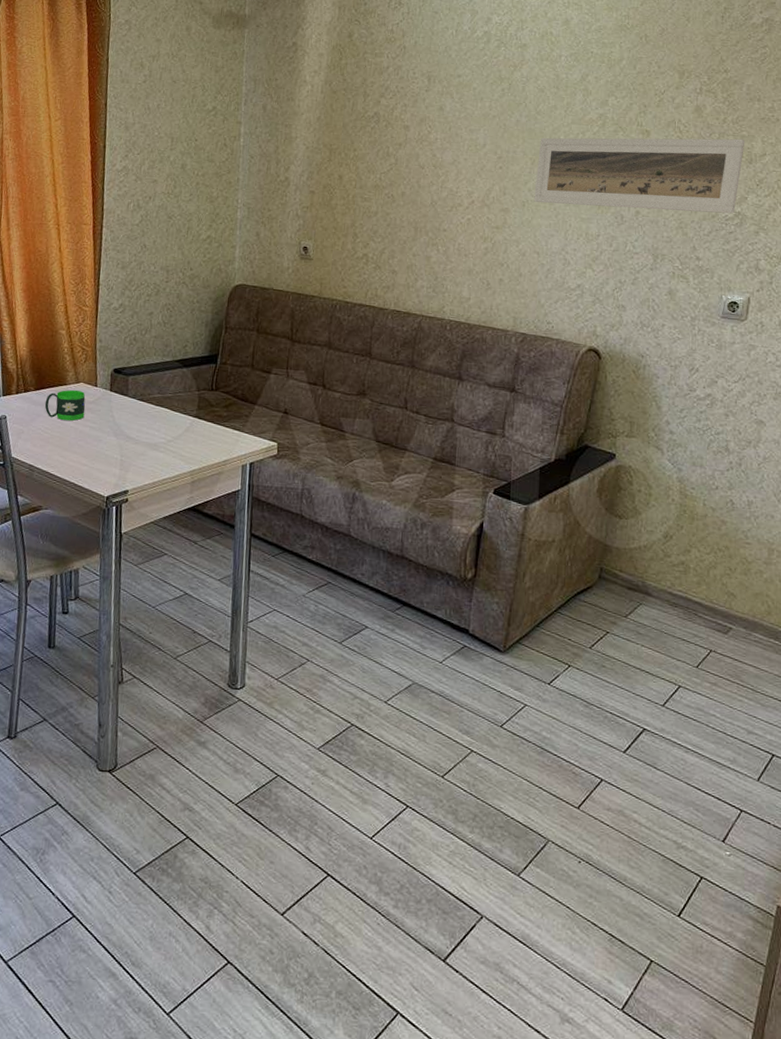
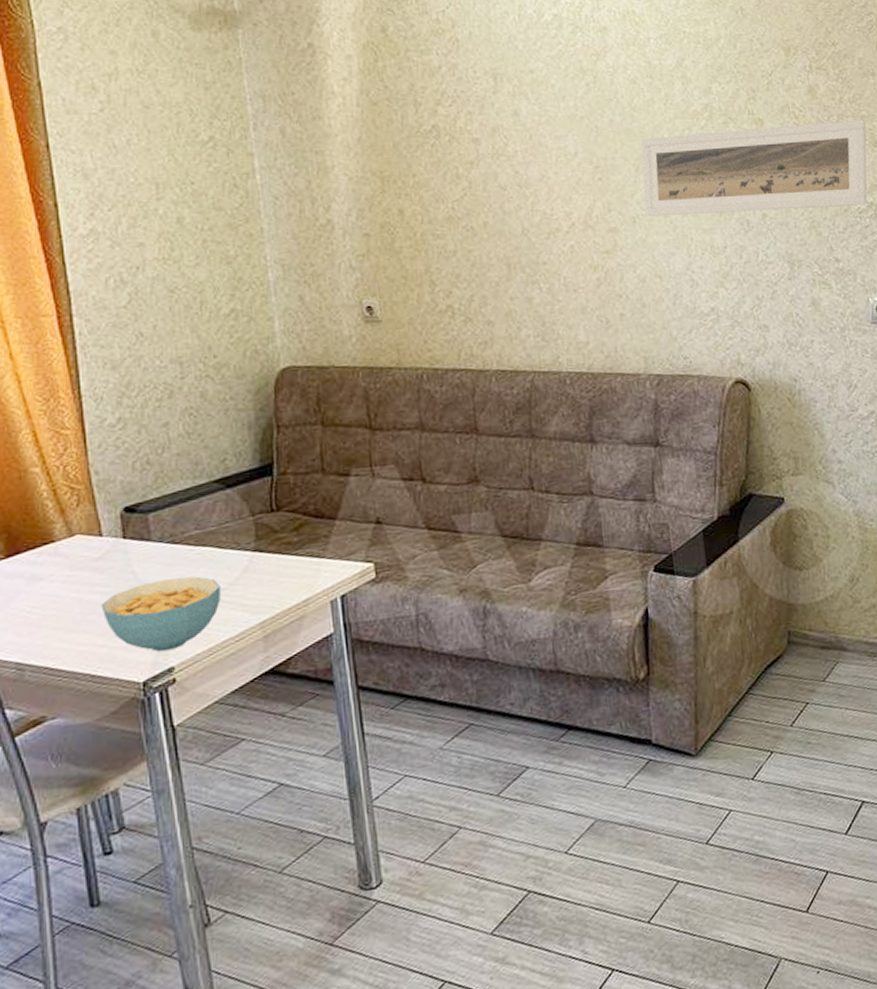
mug: present [44,389,86,421] -> none [25,545,90,592]
cereal bowl: none [88,426,168,478] -> present [101,576,221,653]

